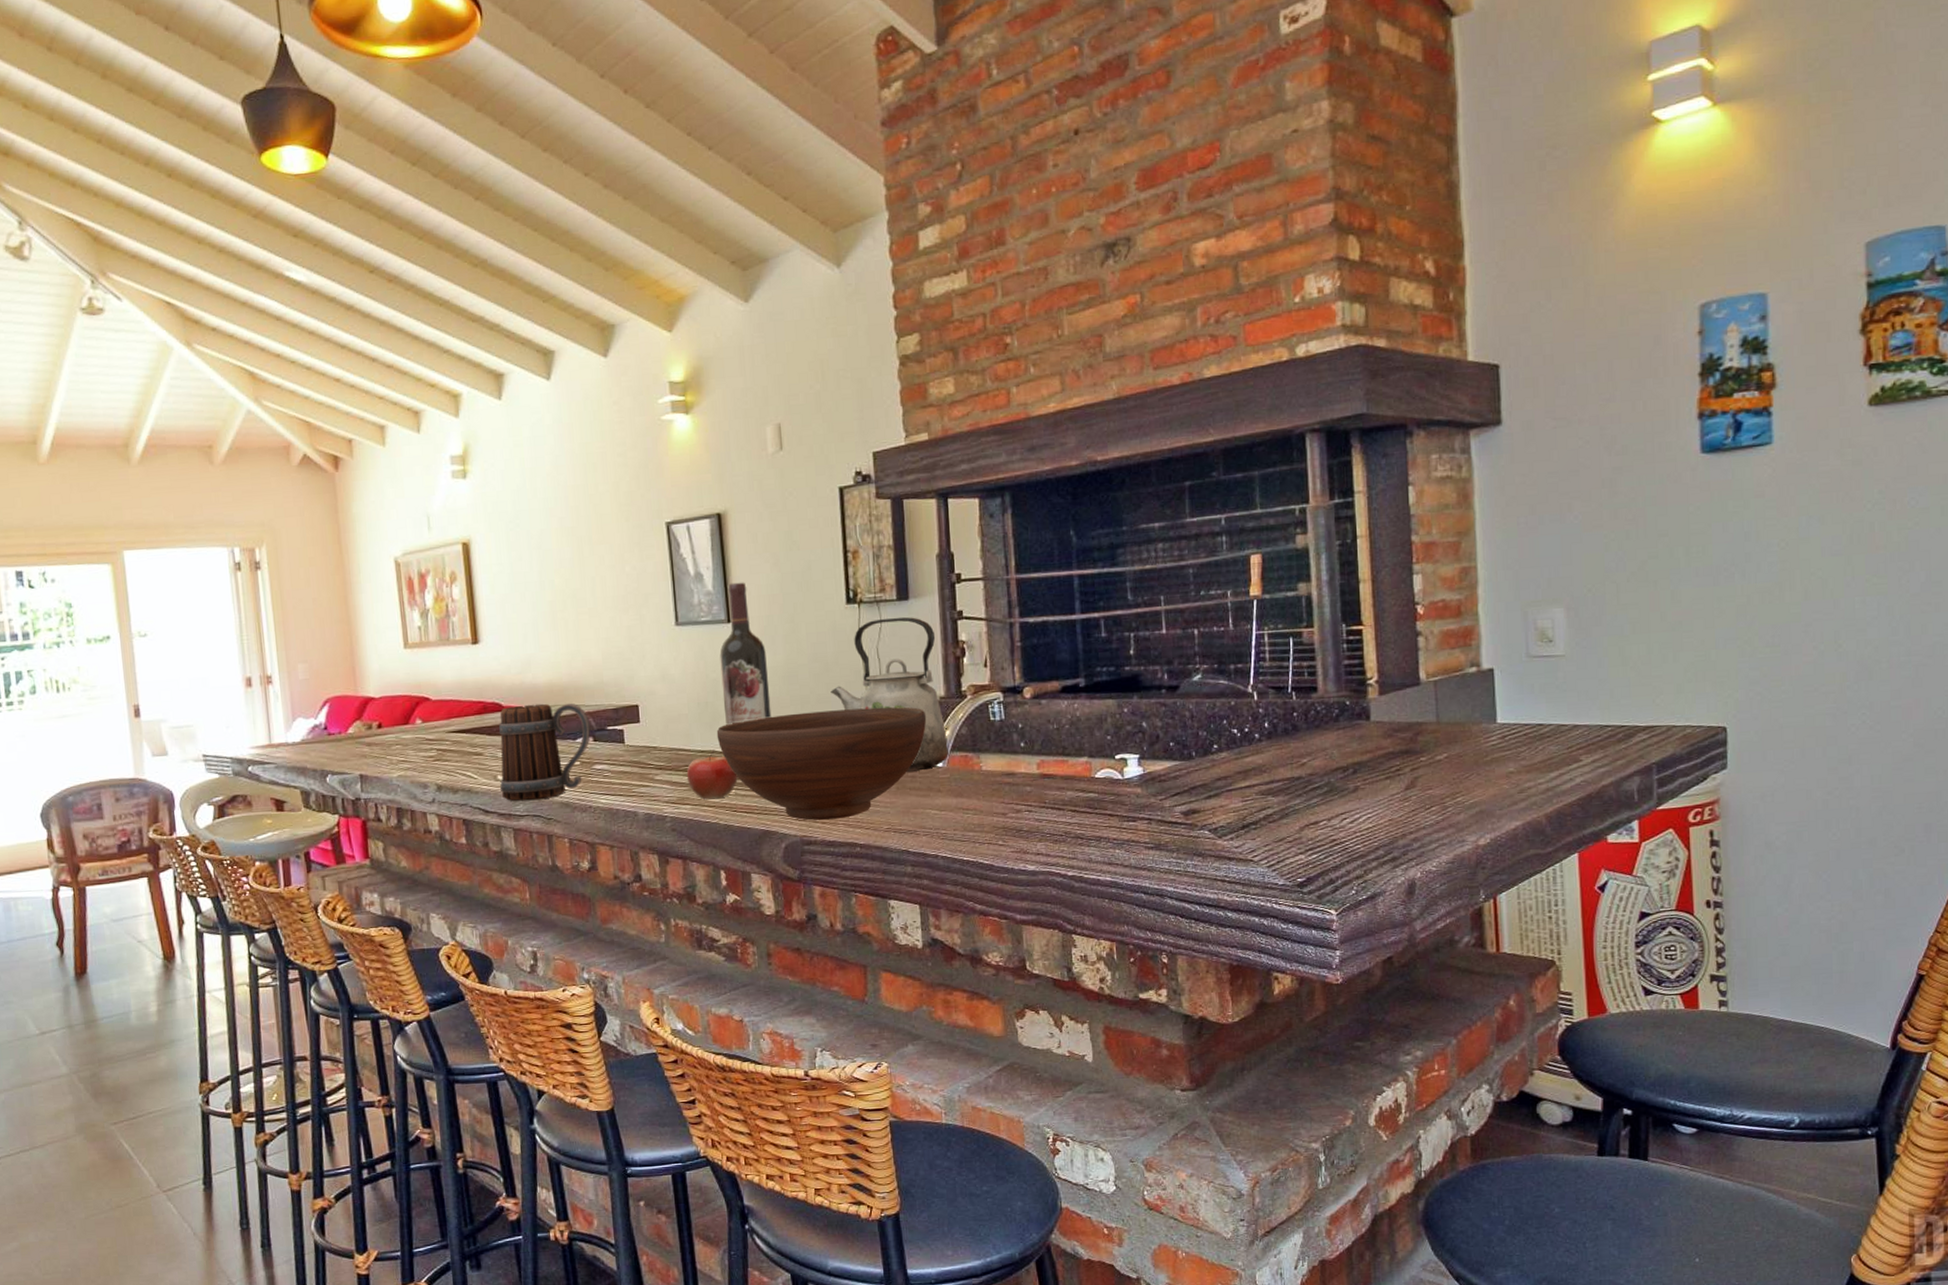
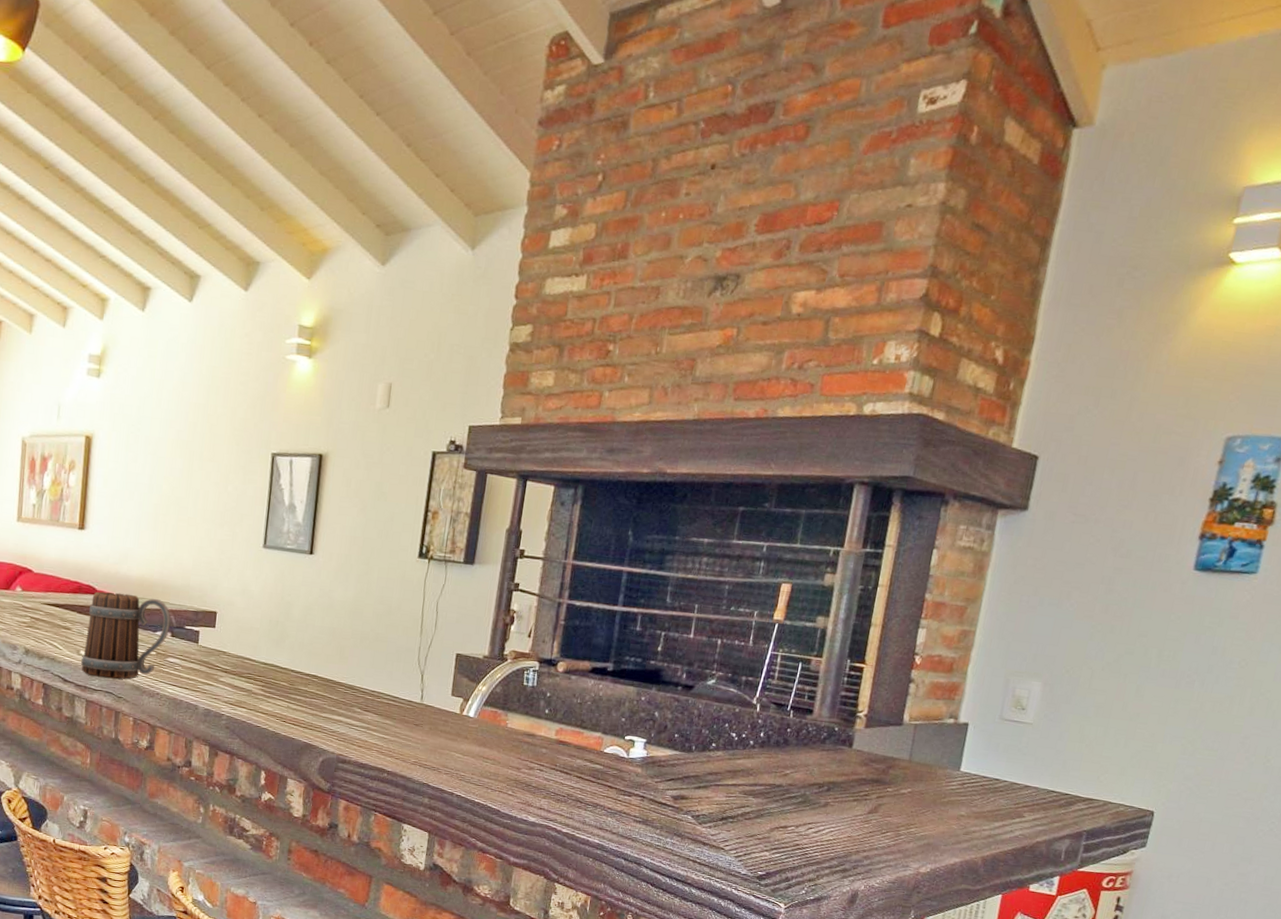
fruit: present [686,750,738,800] -> none [247,664,292,709]
bowl: present [716,707,927,821] -> none [280,643,469,746]
wine bottle: present [719,582,772,726] -> none [291,519,339,646]
kettle: present [830,617,949,772] -> none [388,576,491,717]

